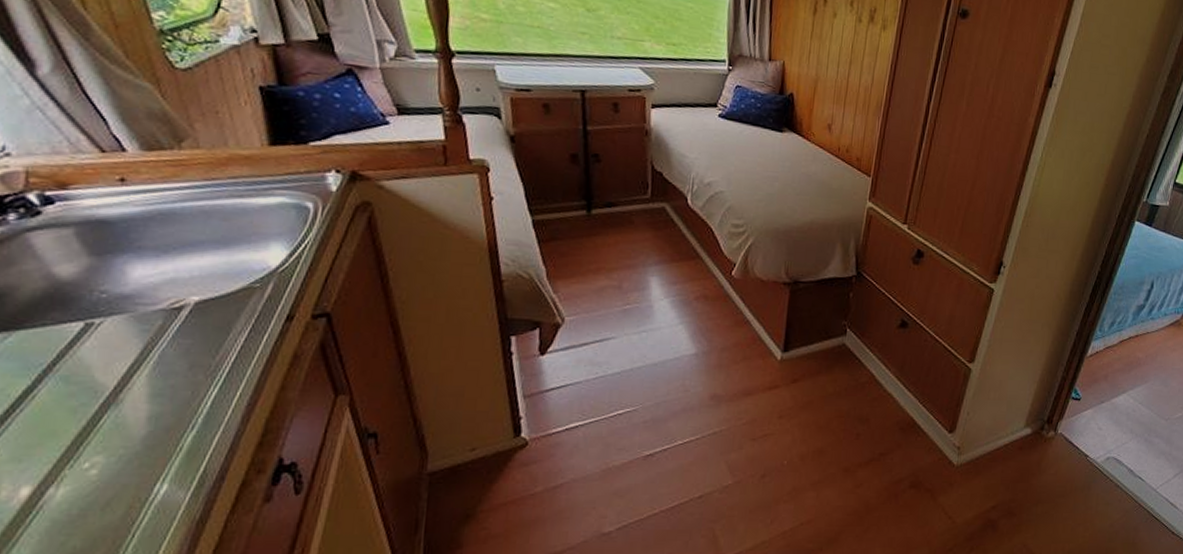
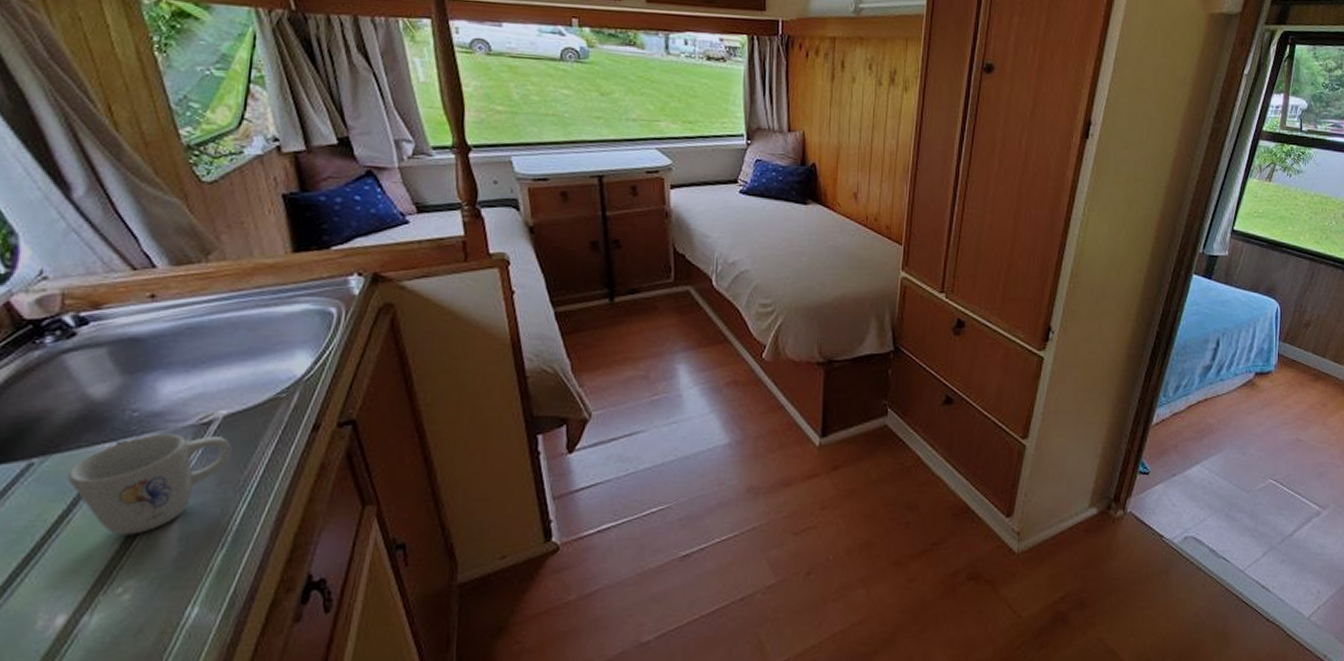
mug: none [32,316,204,413] -> present [67,434,232,535]

